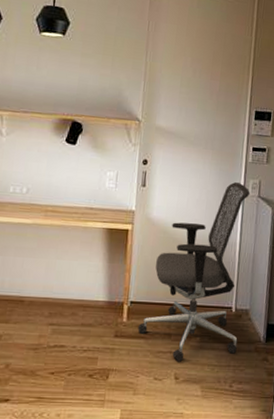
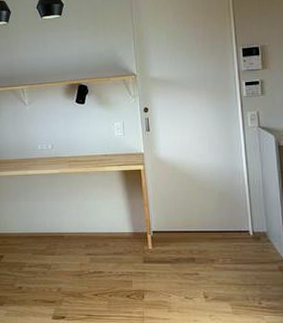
office chair: present [137,182,250,362] -> none [163,116,260,282]

